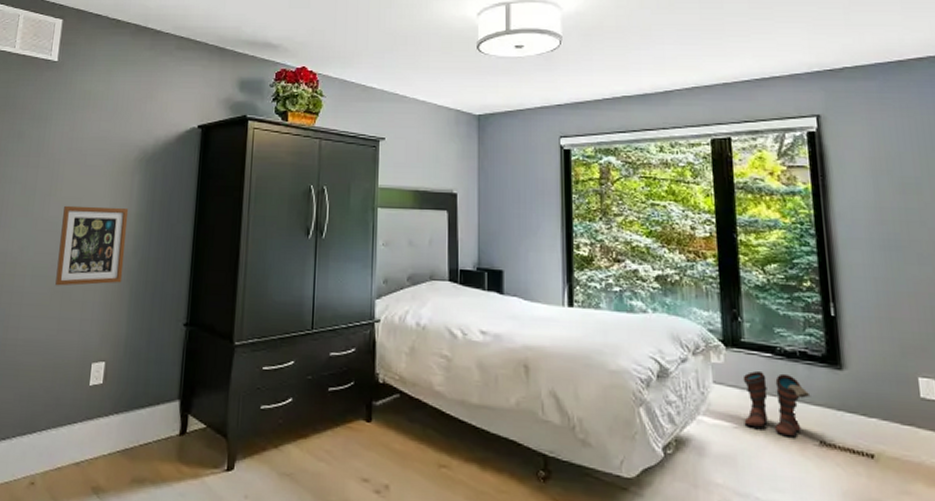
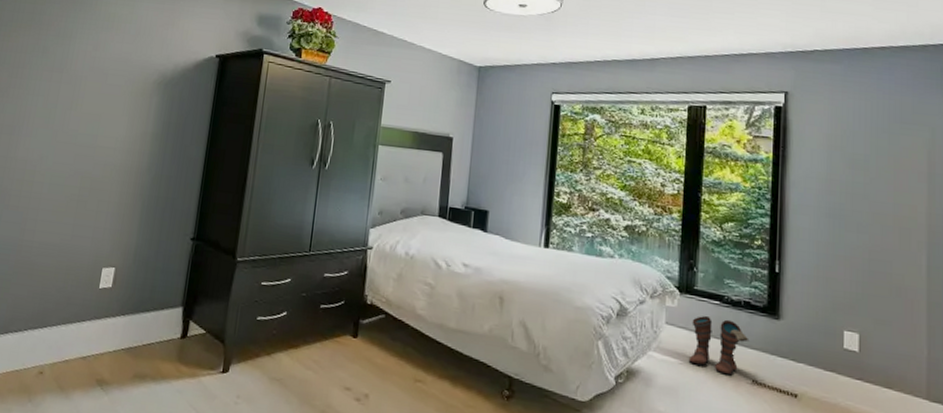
picture frame: present [55,205,129,286] -> none [72,120,146,197]

